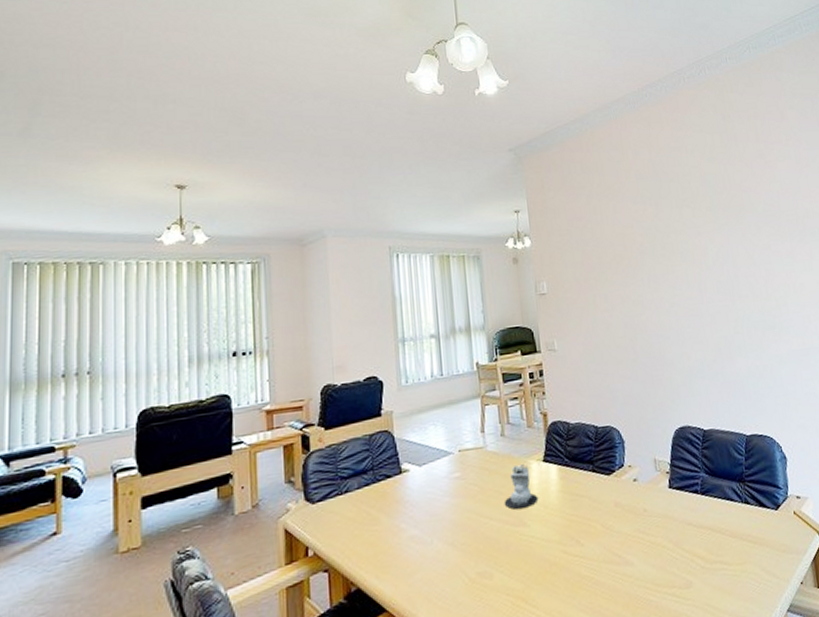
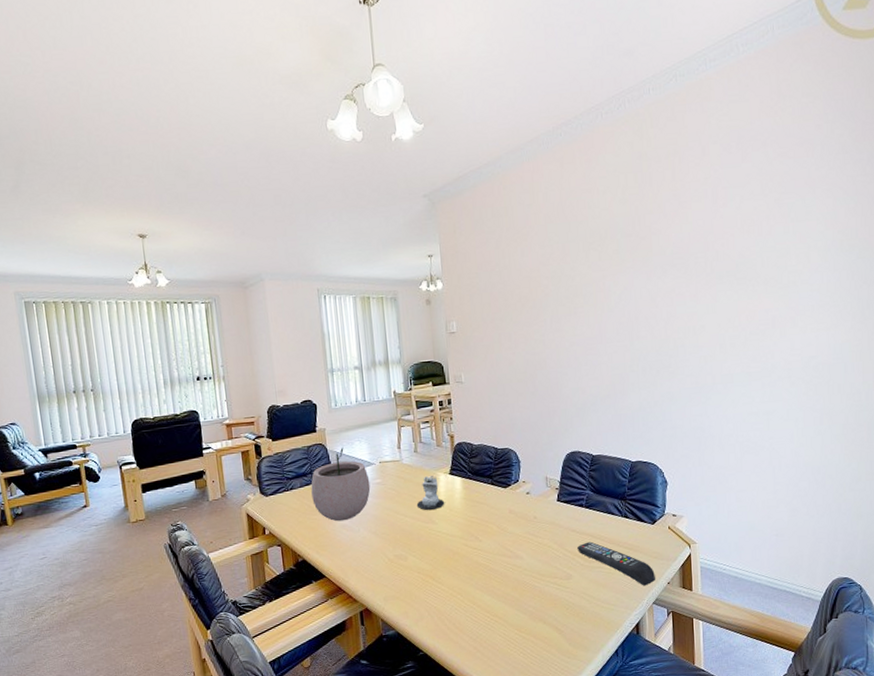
plant pot: none [372,433,448,532] -> present [311,446,371,522]
remote control: none [696,536,788,589] -> present [577,541,656,586]

